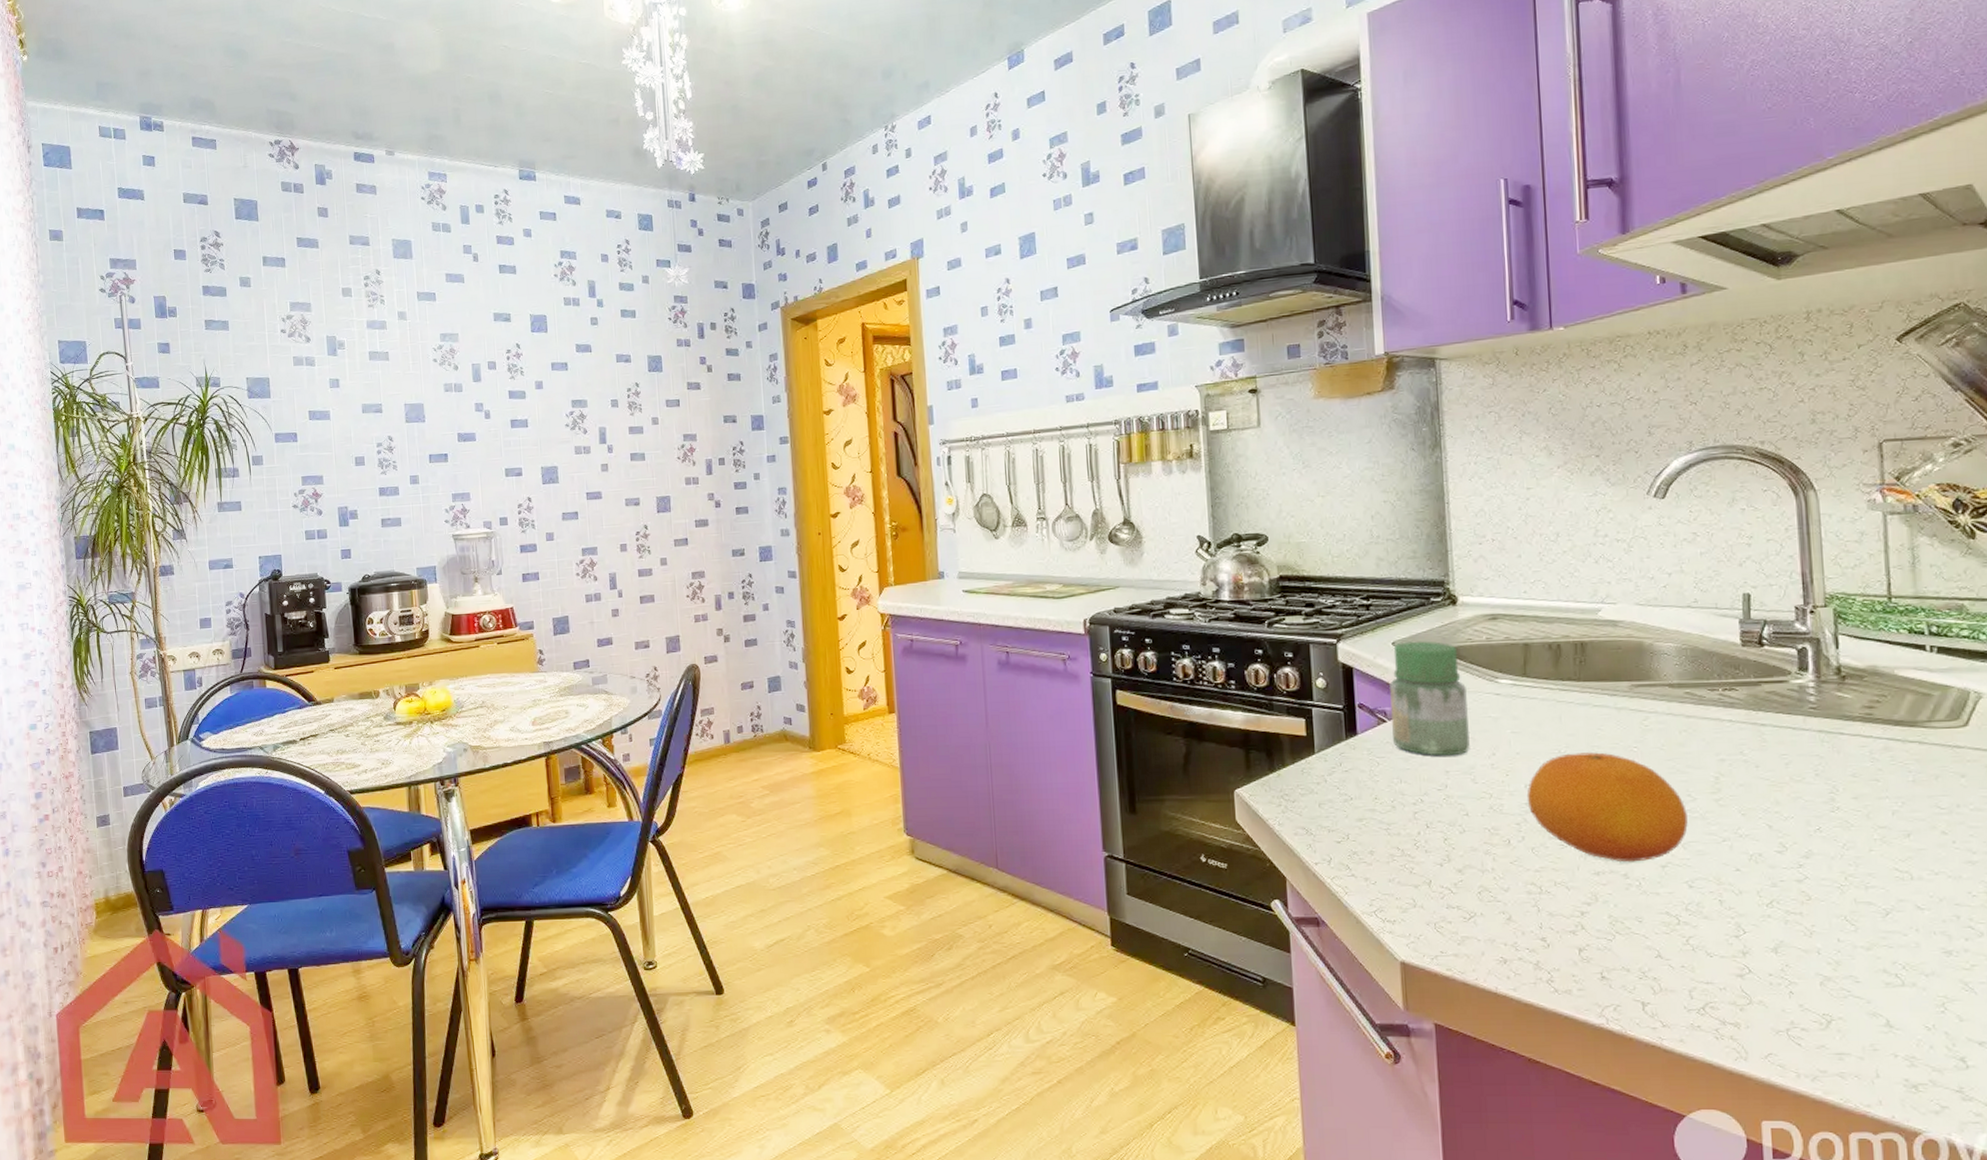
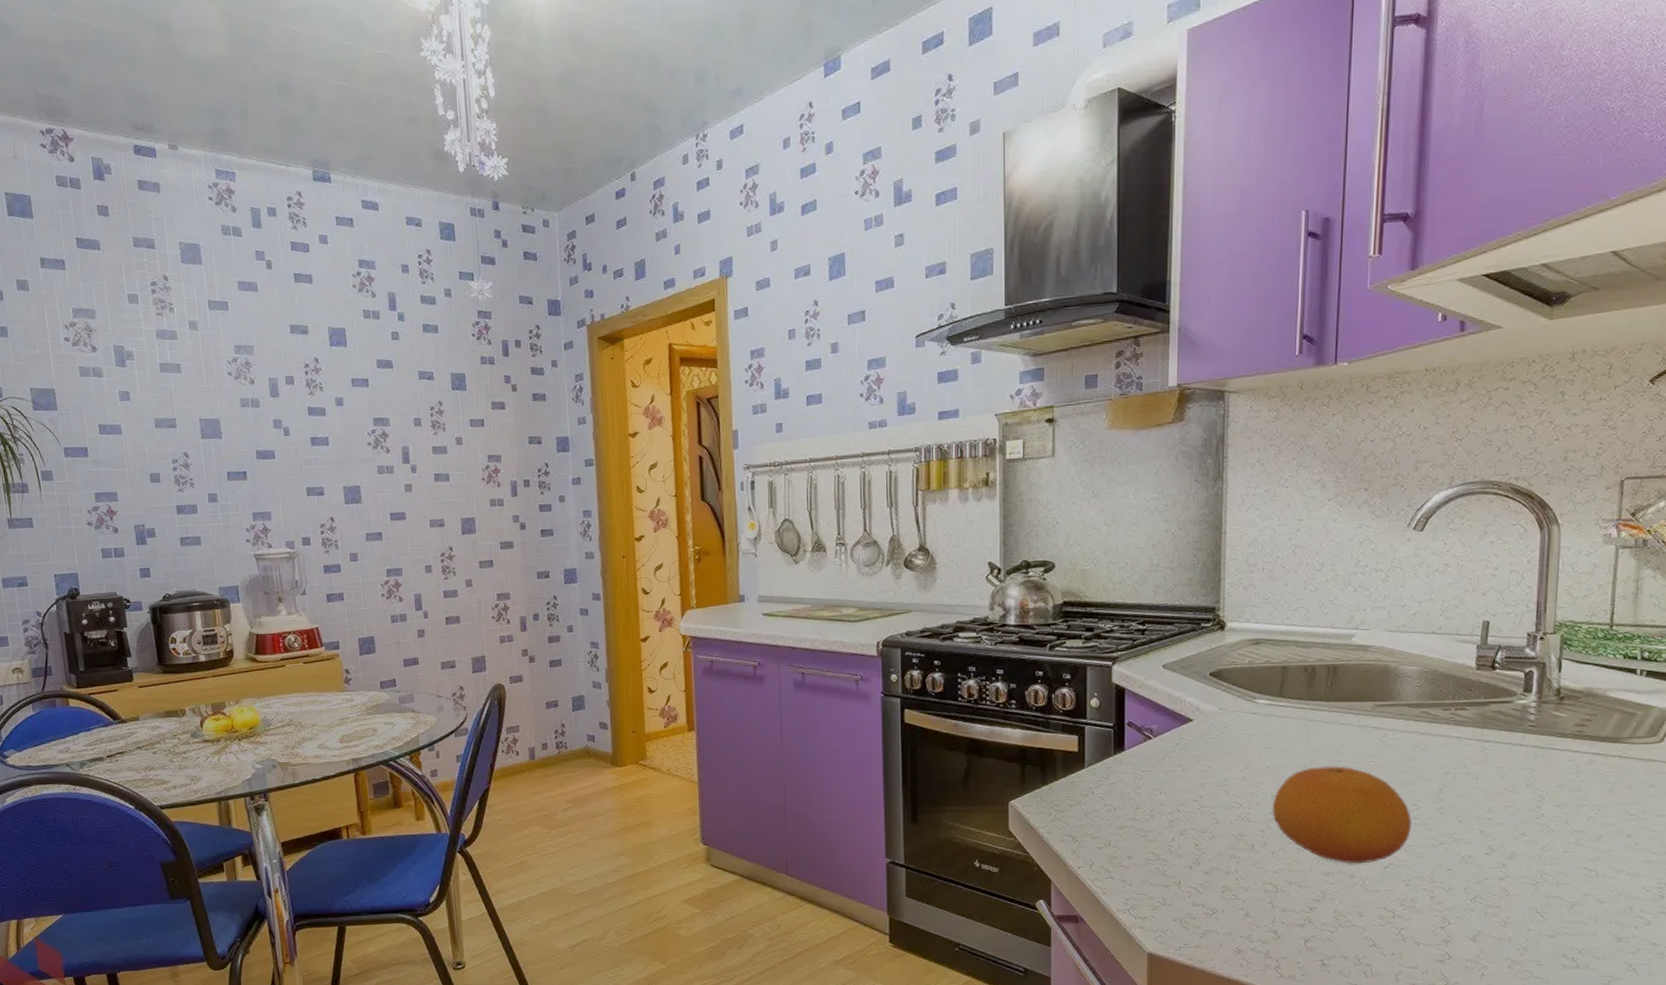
jar: present [1389,641,1470,756] -> none [1157,664,1227,770]

